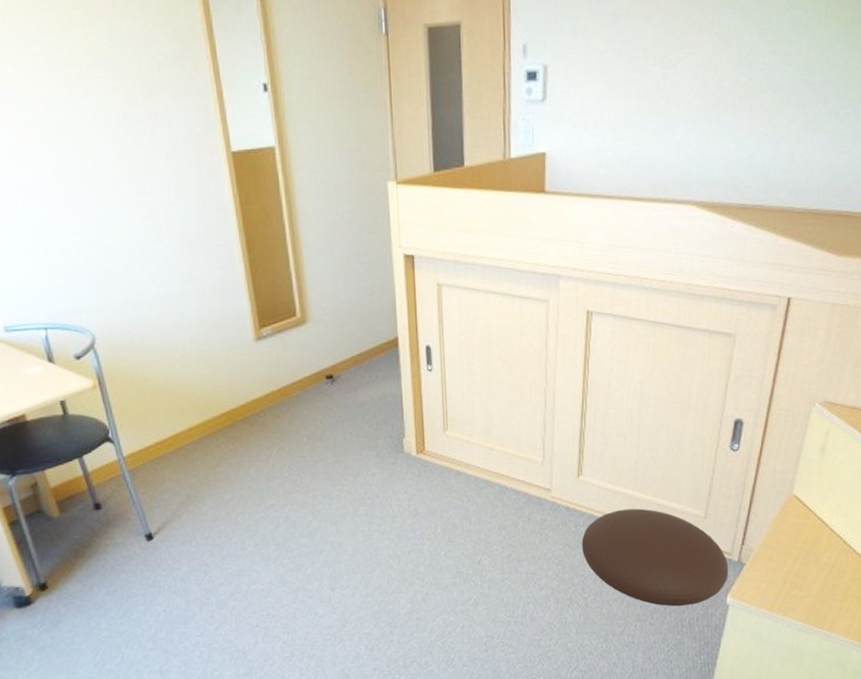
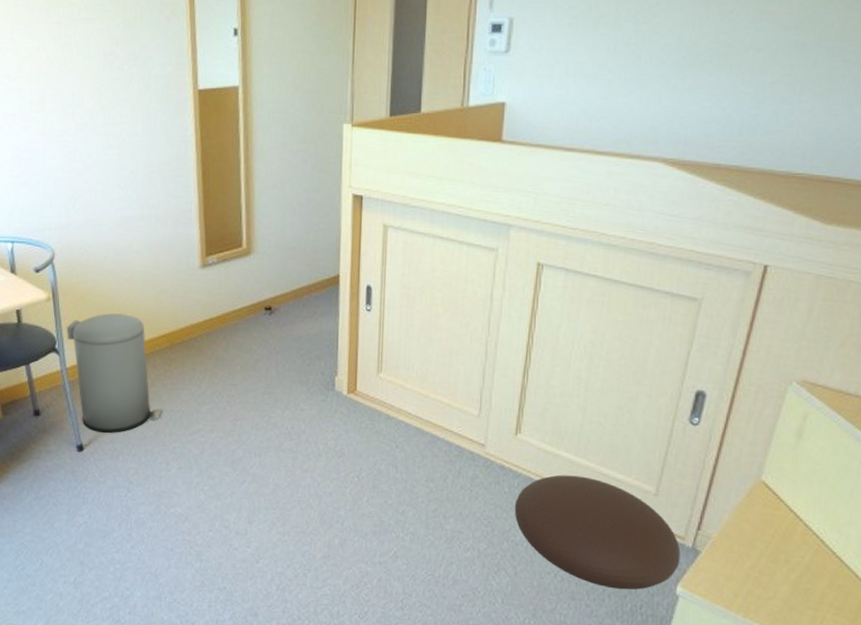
pedal bin: none [118,395,233,519] -> present [66,313,163,433]

